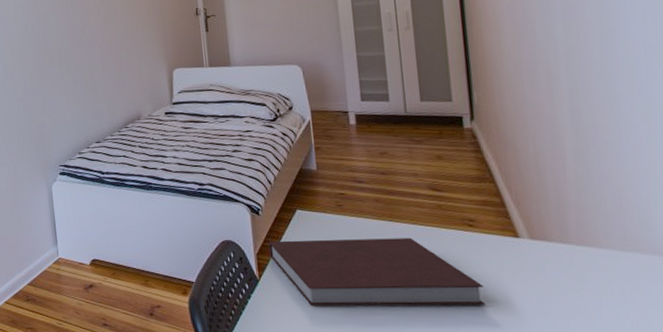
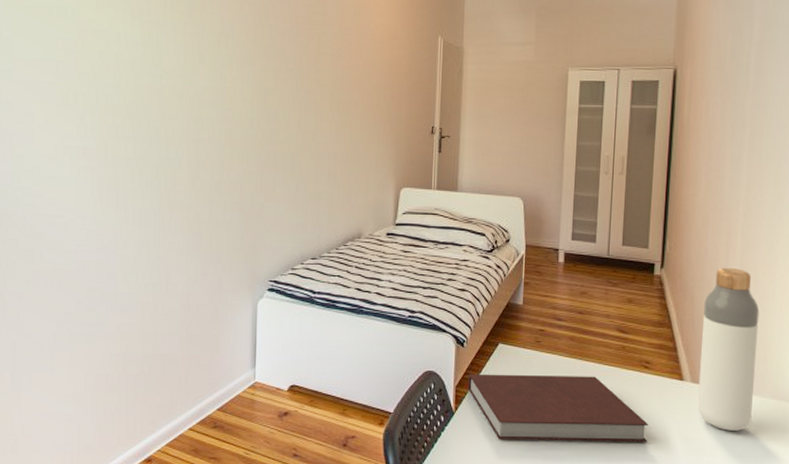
bottle: none [531,113,616,290] -> present [697,267,760,431]

